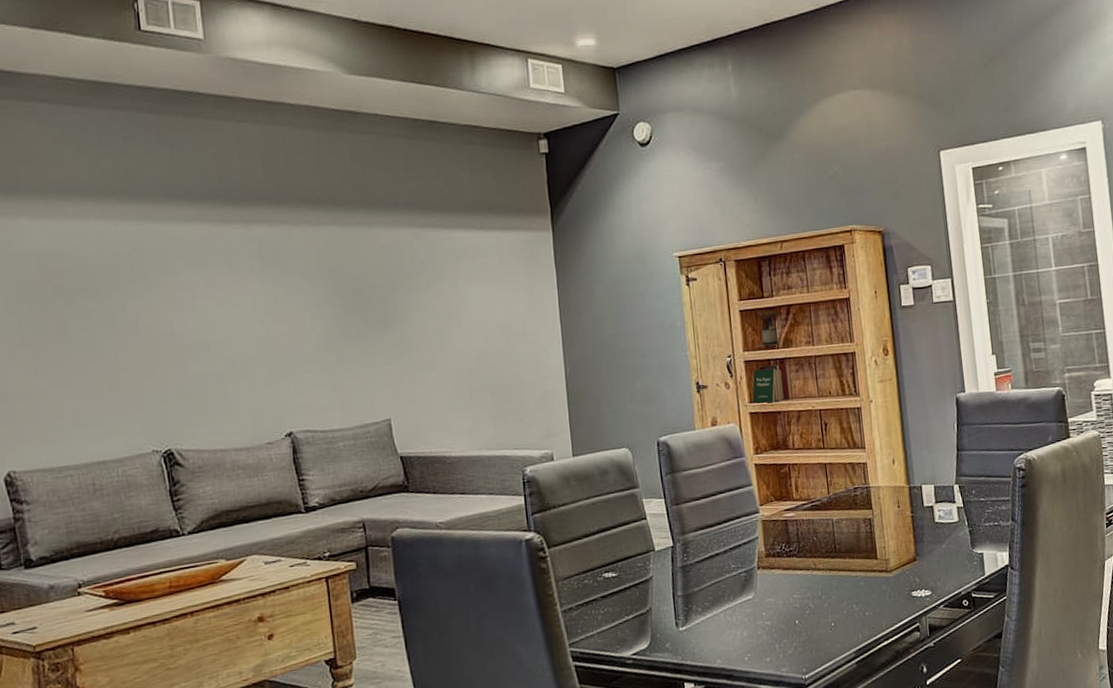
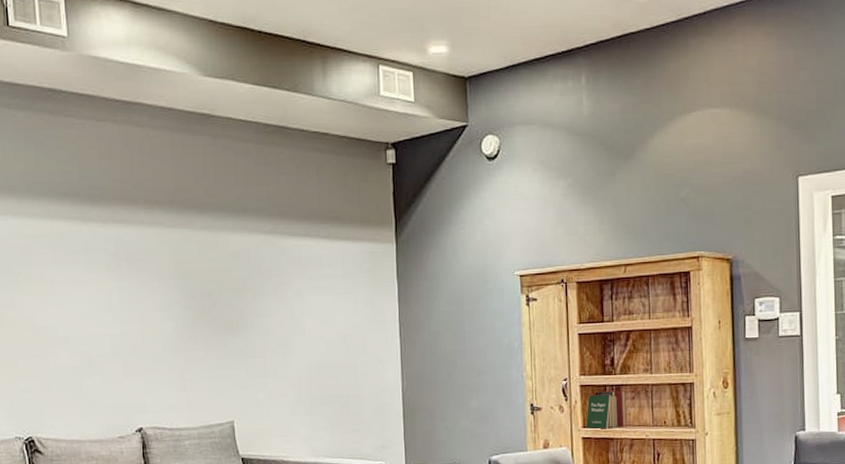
decorative planter: present [757,309,780,348] -> none [593,334,618,372]

